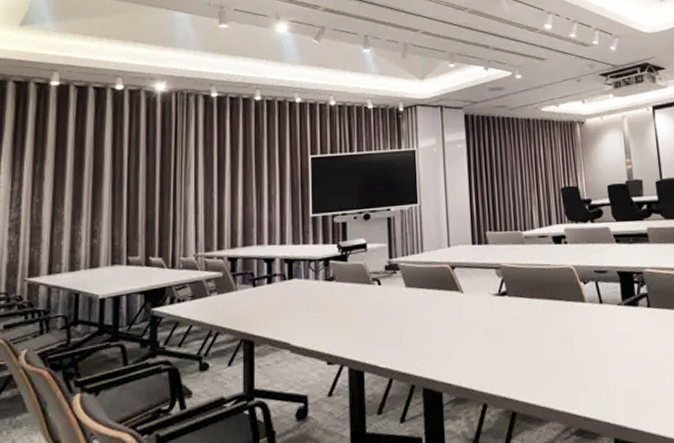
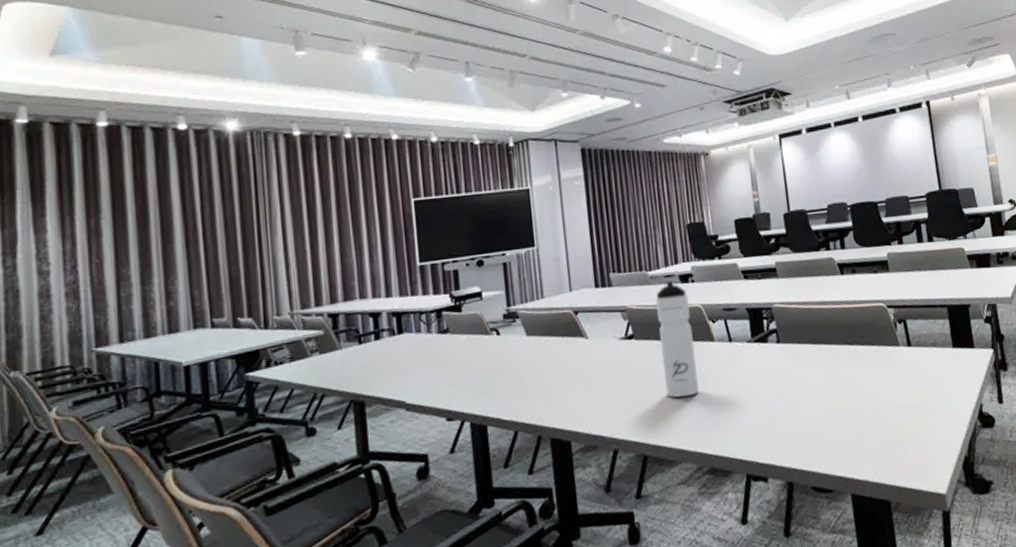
water bottle: none [528,241,569,356] -> present [655,281,699,398]

